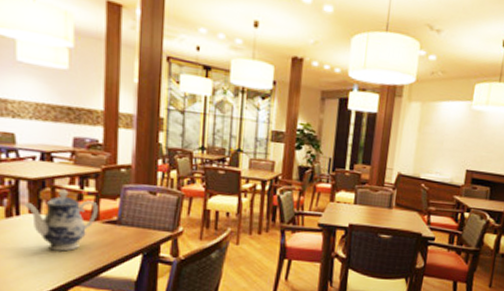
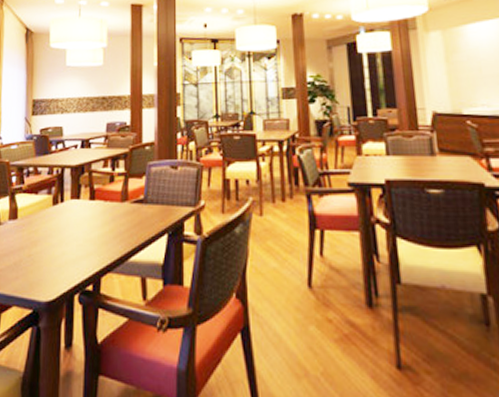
teapot: present [24,189,98,252] -> none [67,173,127,236]

